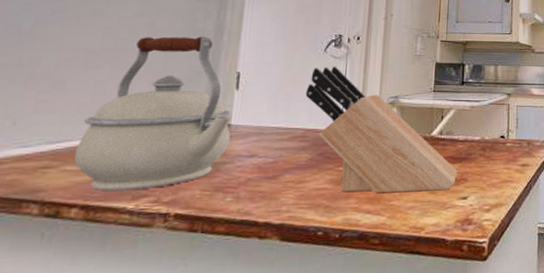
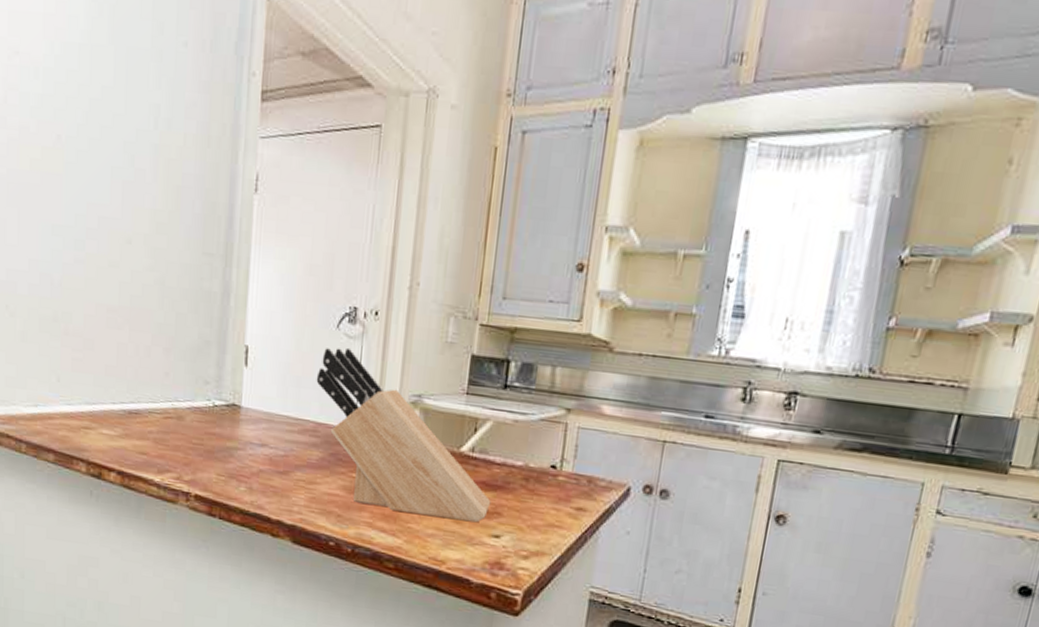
kettle: present [74,36,231,192] -> none [107,296,241,465]

